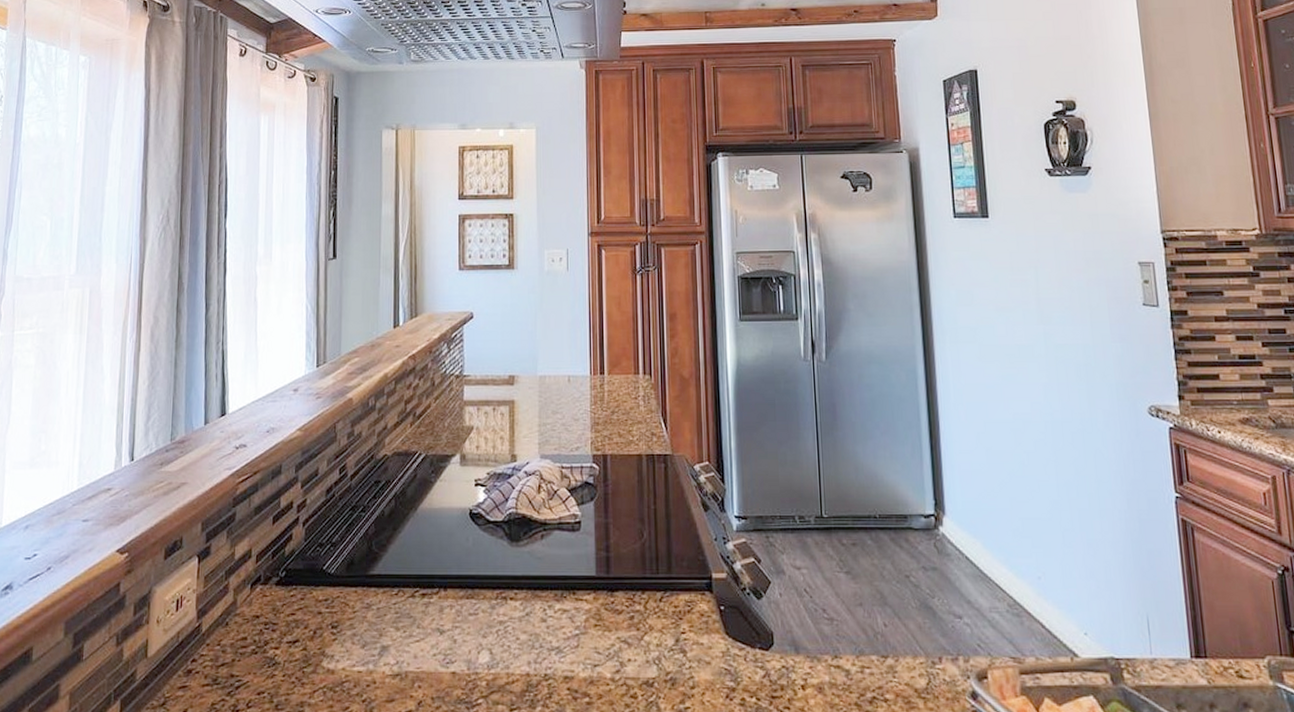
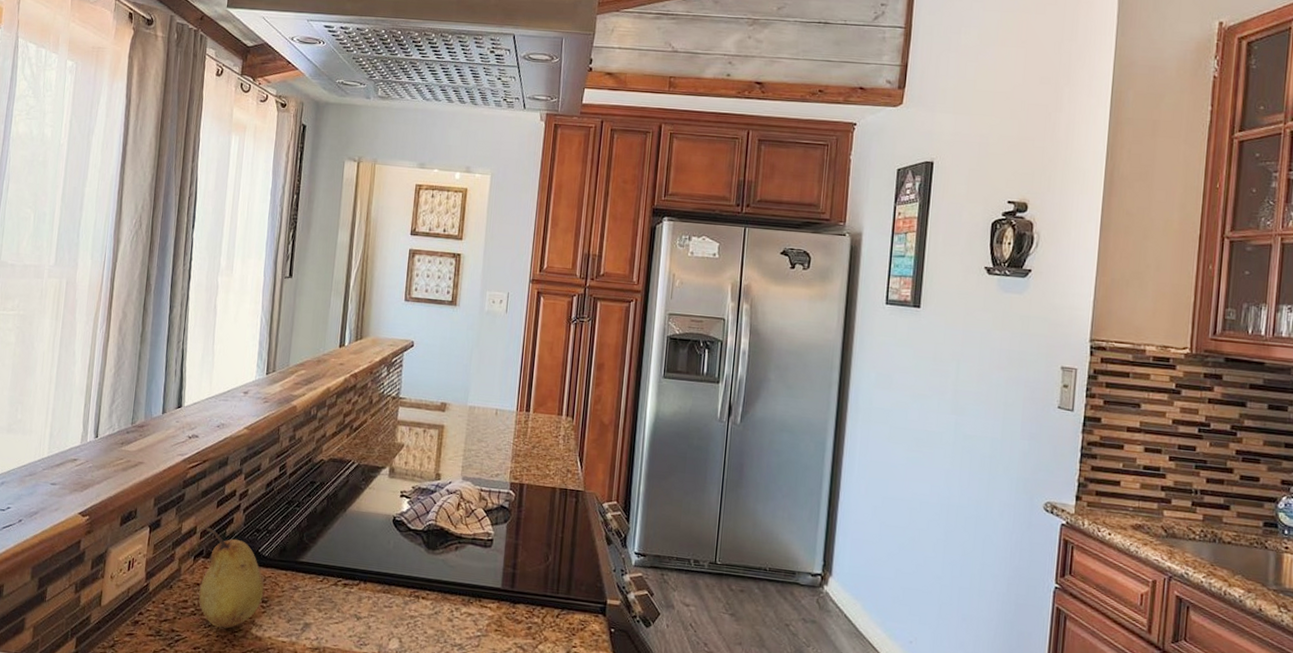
fruit: none [259,548,333,665] -> present [198,527,264,628]

